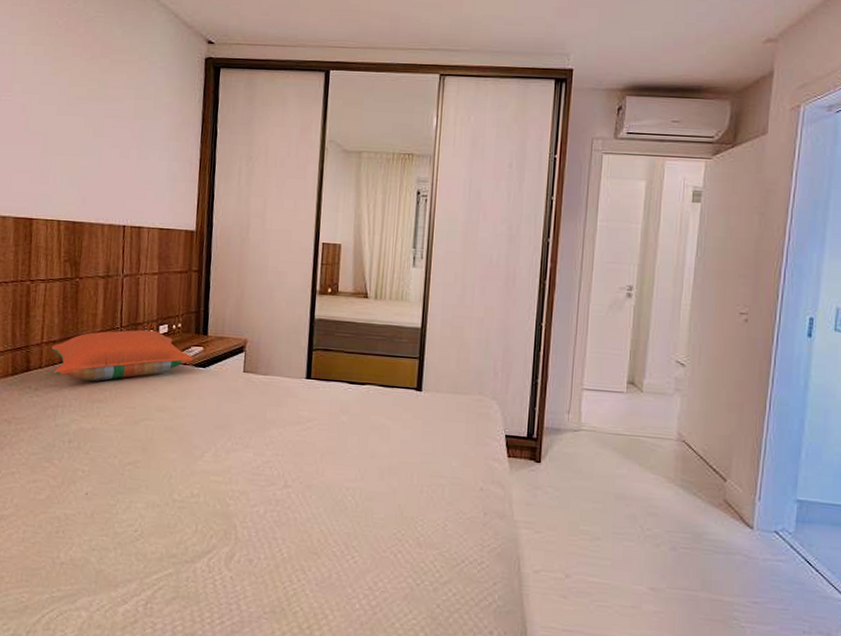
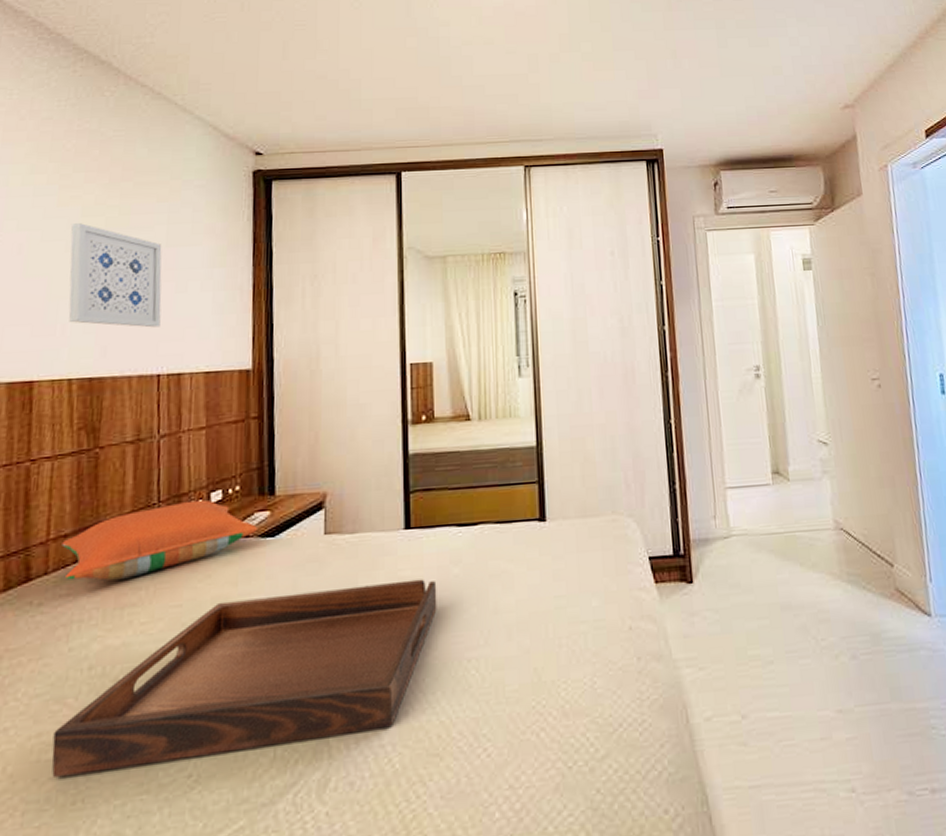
serving tray: none [43,410,328,527] -> present [51,579,437,779]
wall art: none [58,91,131,187] -> present [68,223,162,328]

